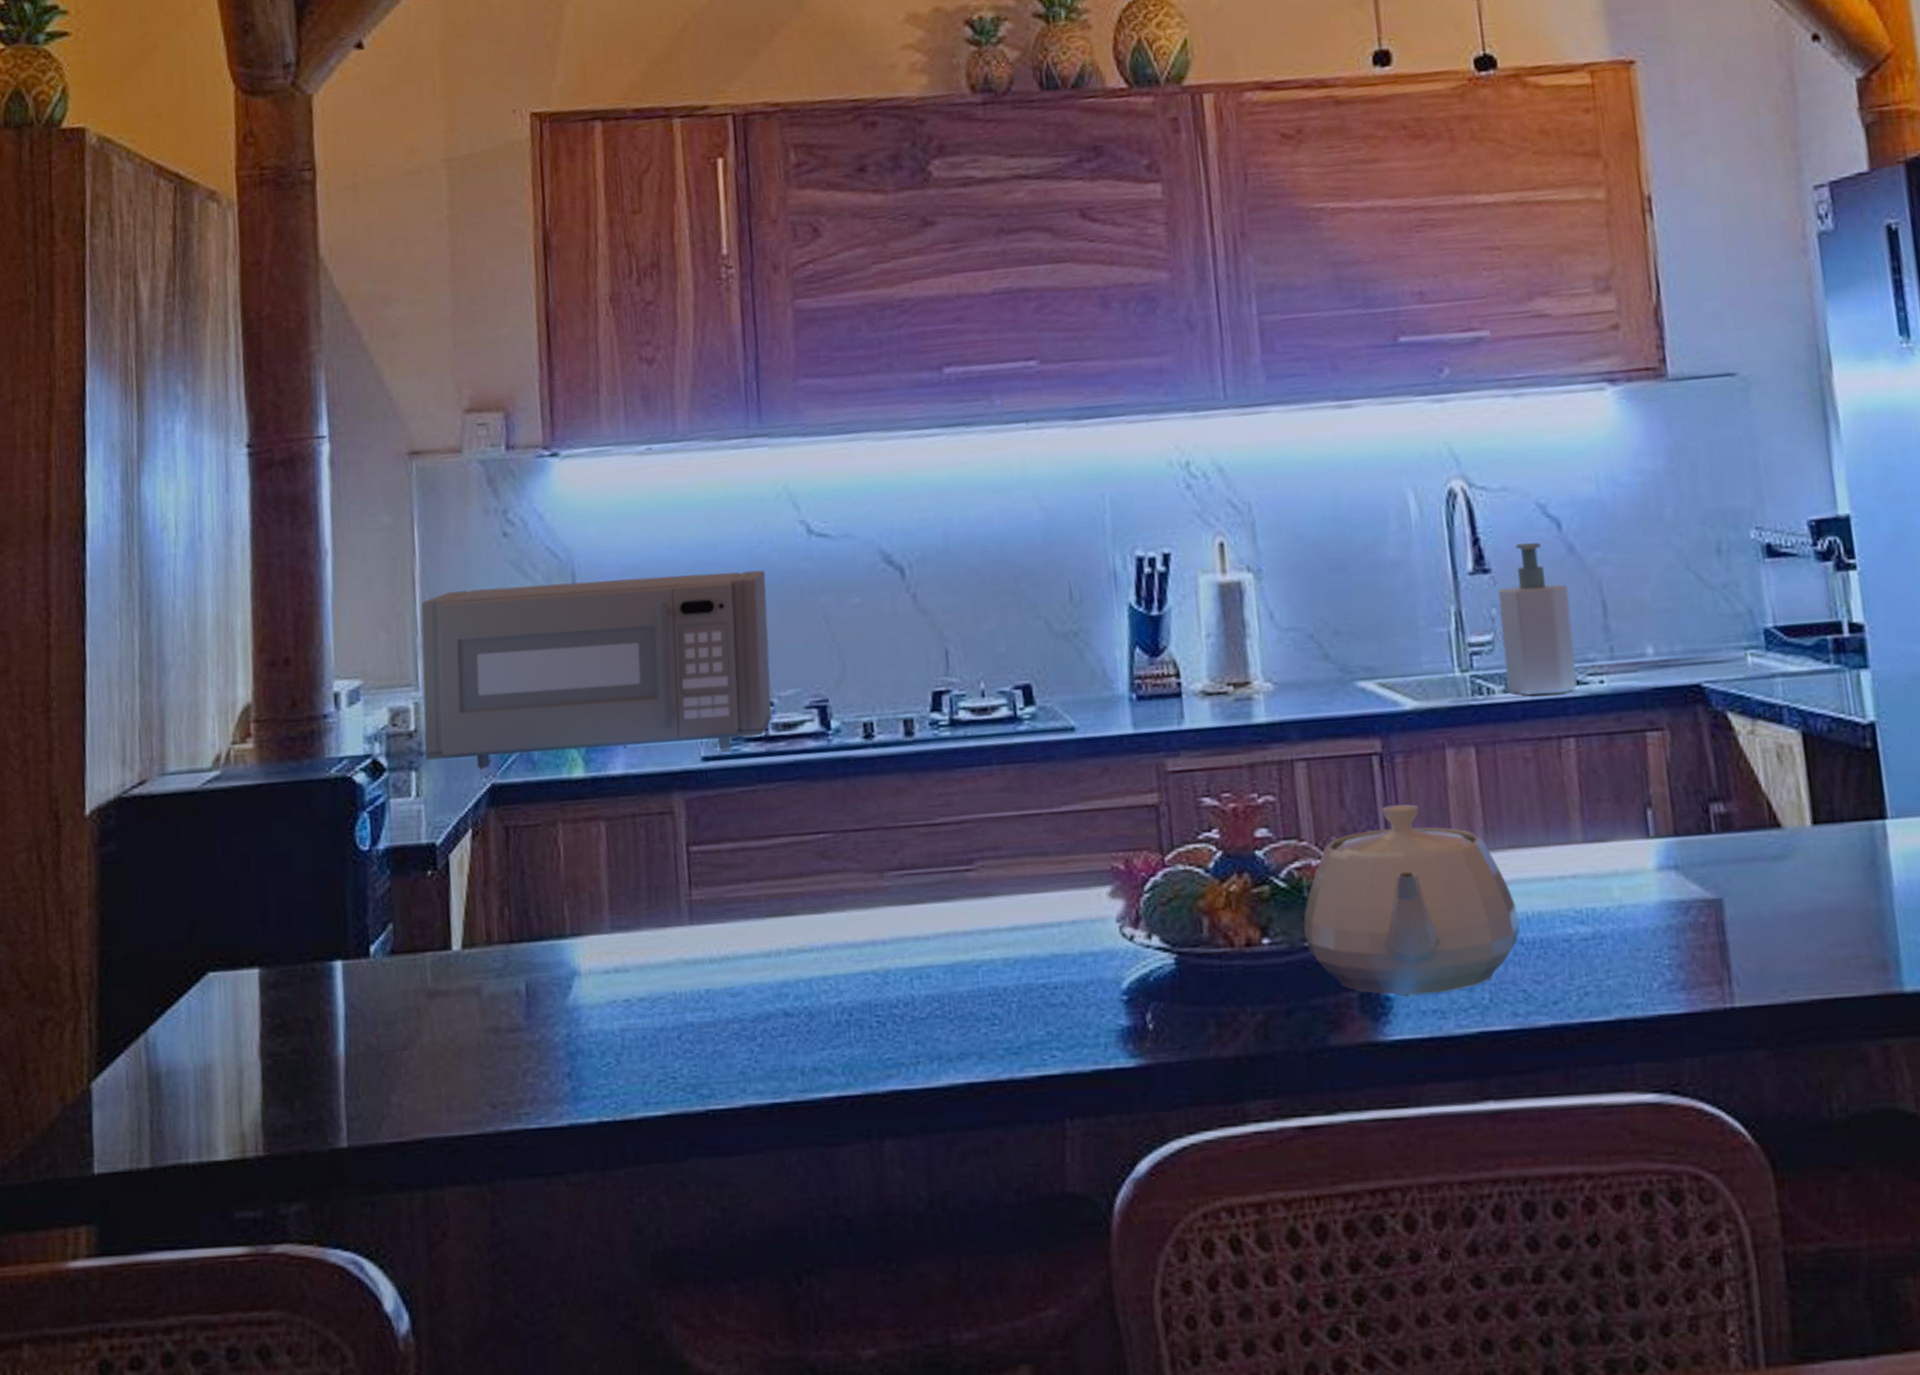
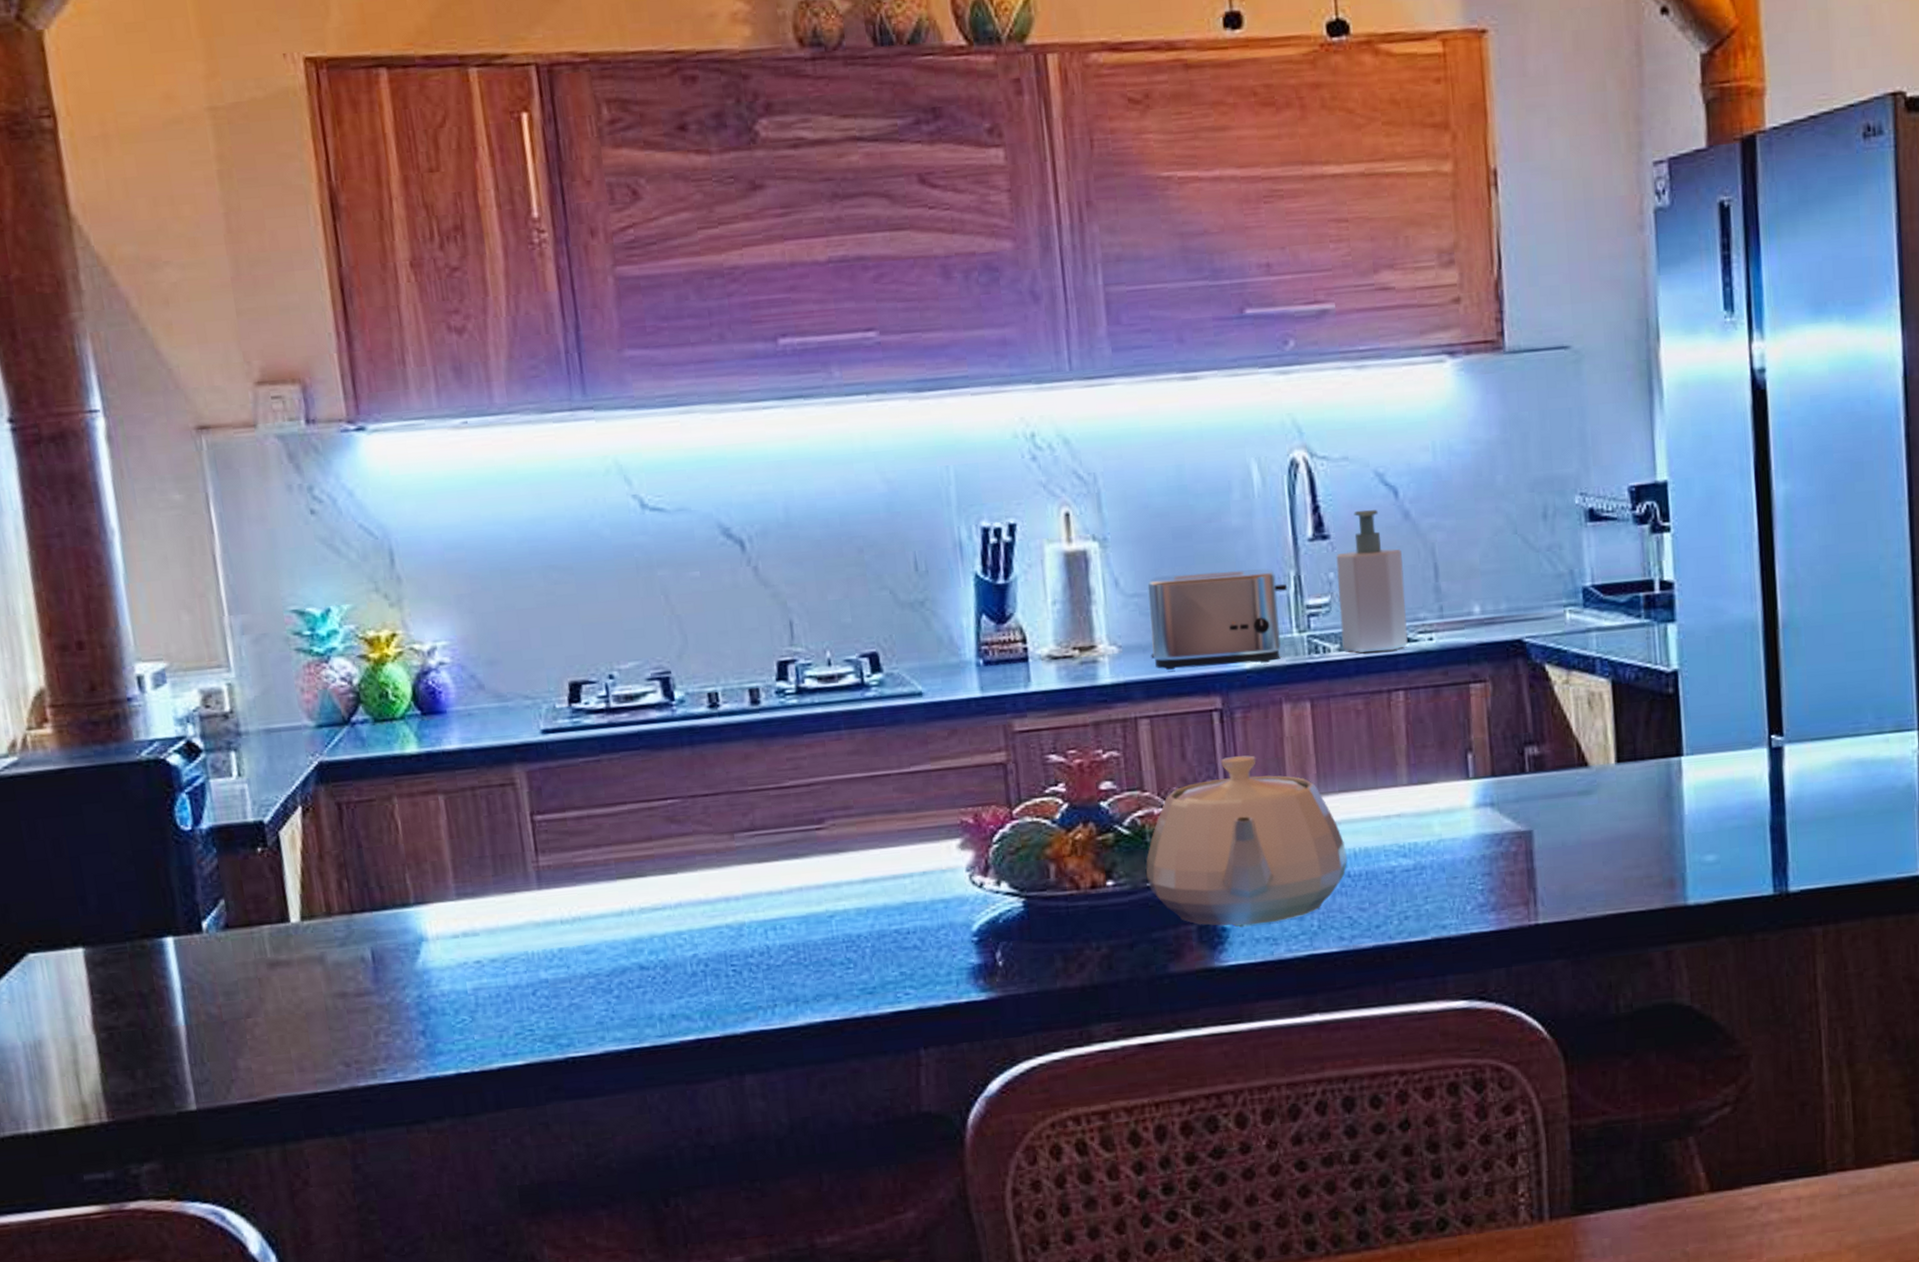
microwave: present [421,570,772,769] -> none [225,545,613,747]
toaster: none [1303,603,1448,710] -> present [1147,568,1288,671]

